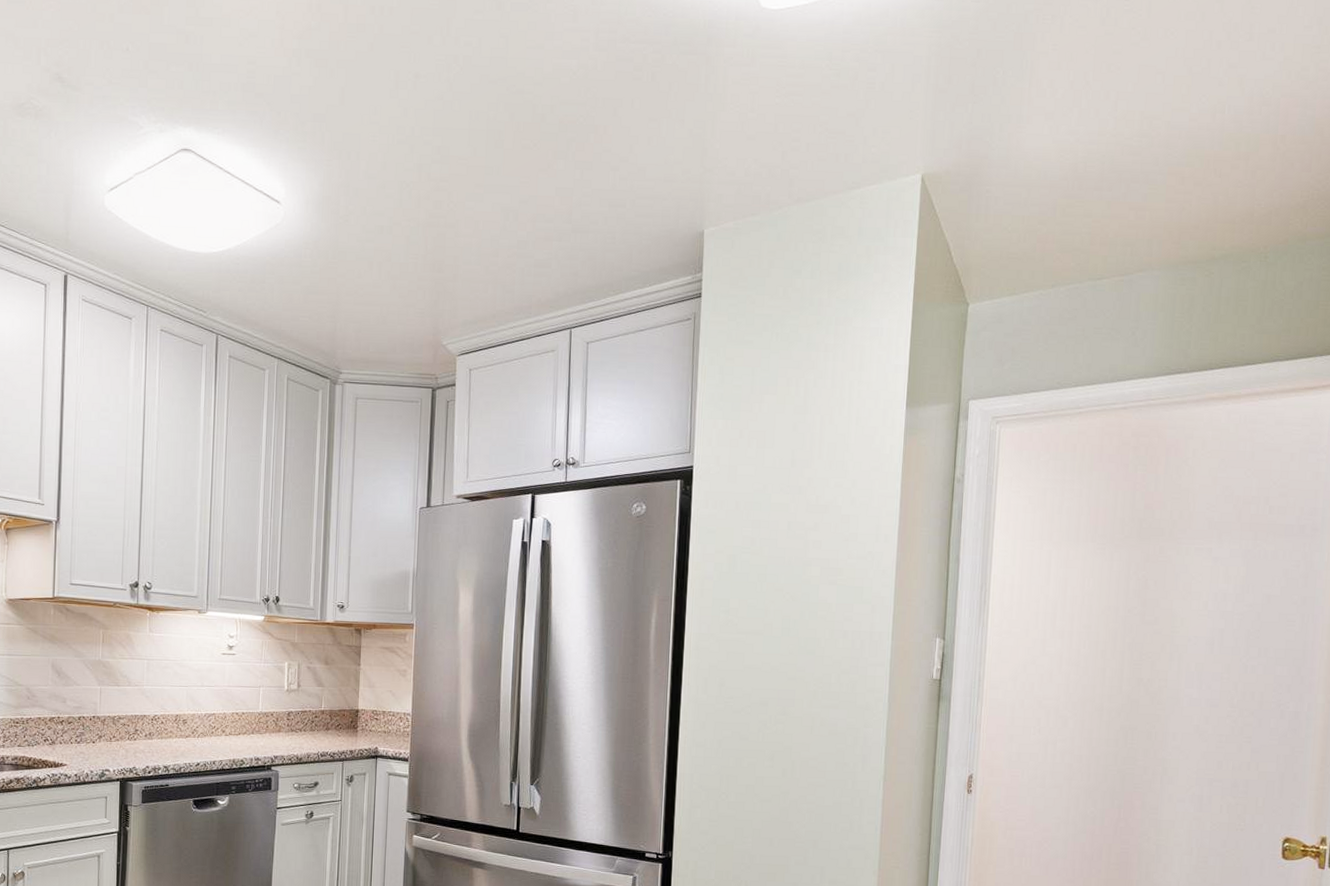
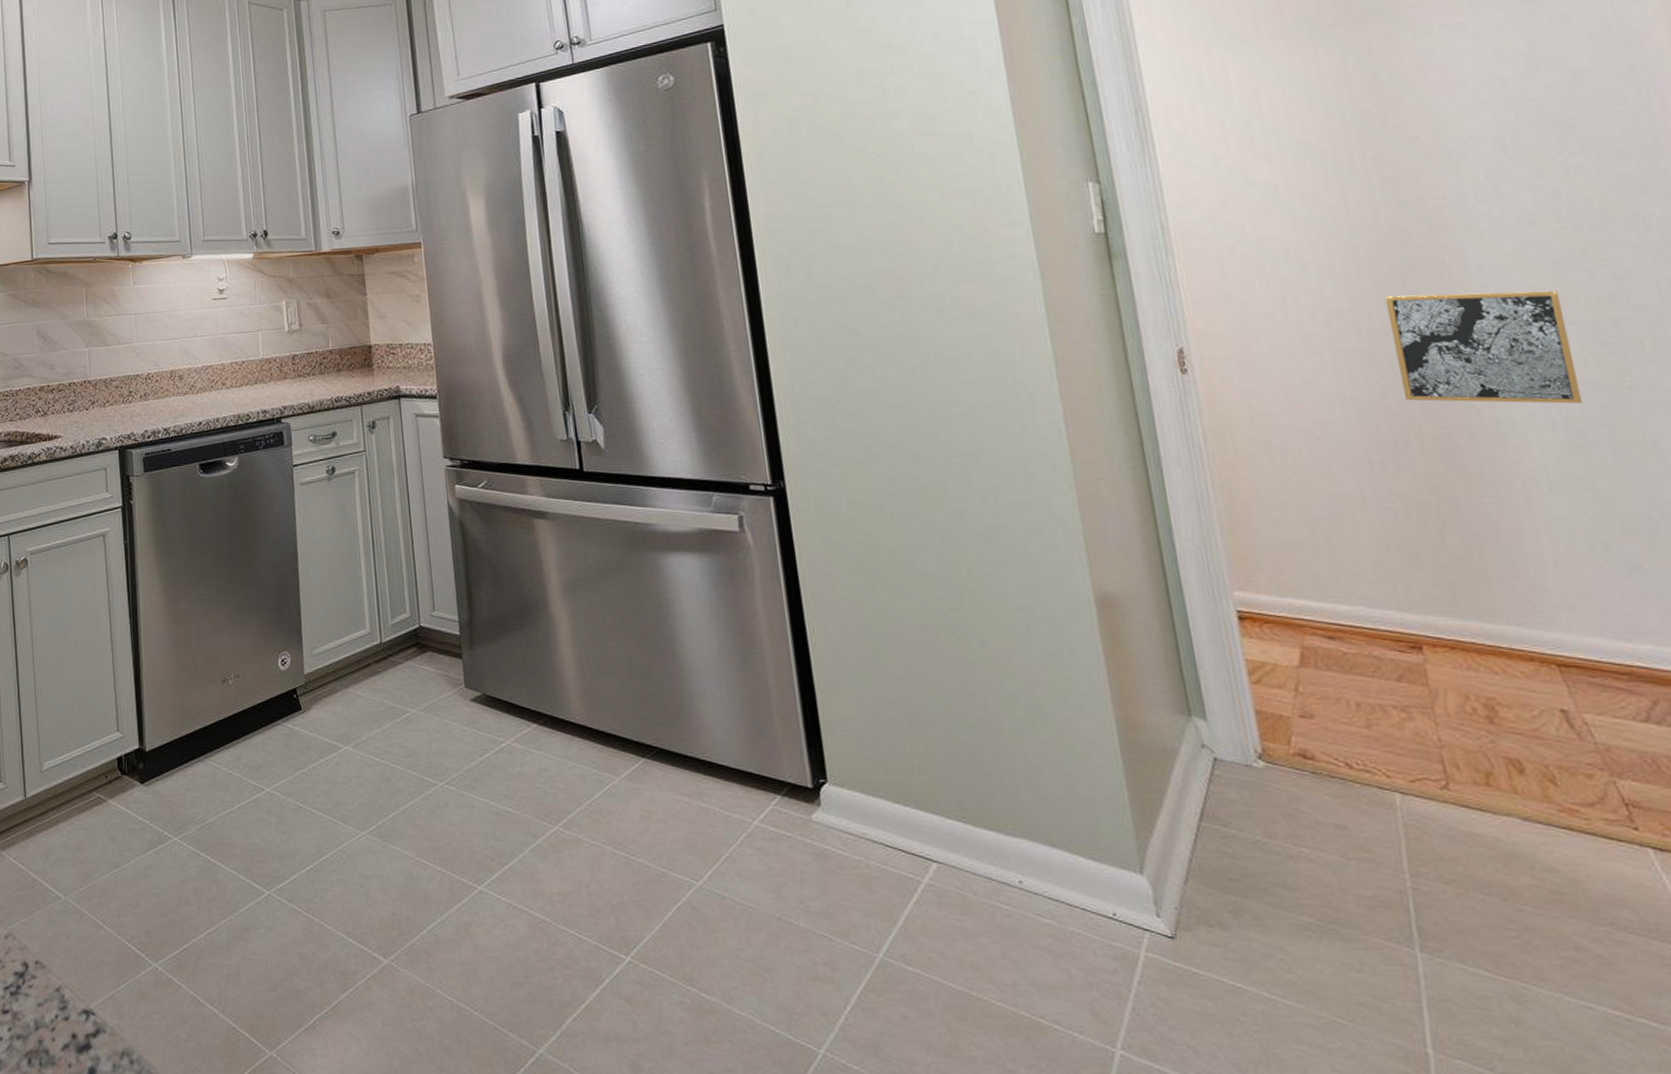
wall art: none [1105,748,1218,838] -> present [1385,290,1582,404]

